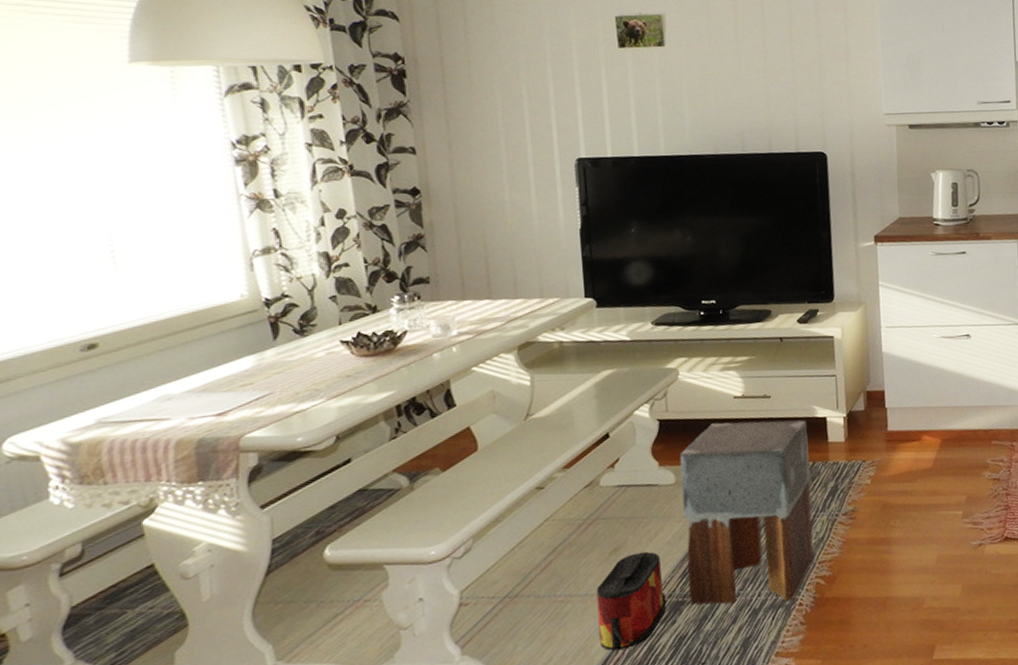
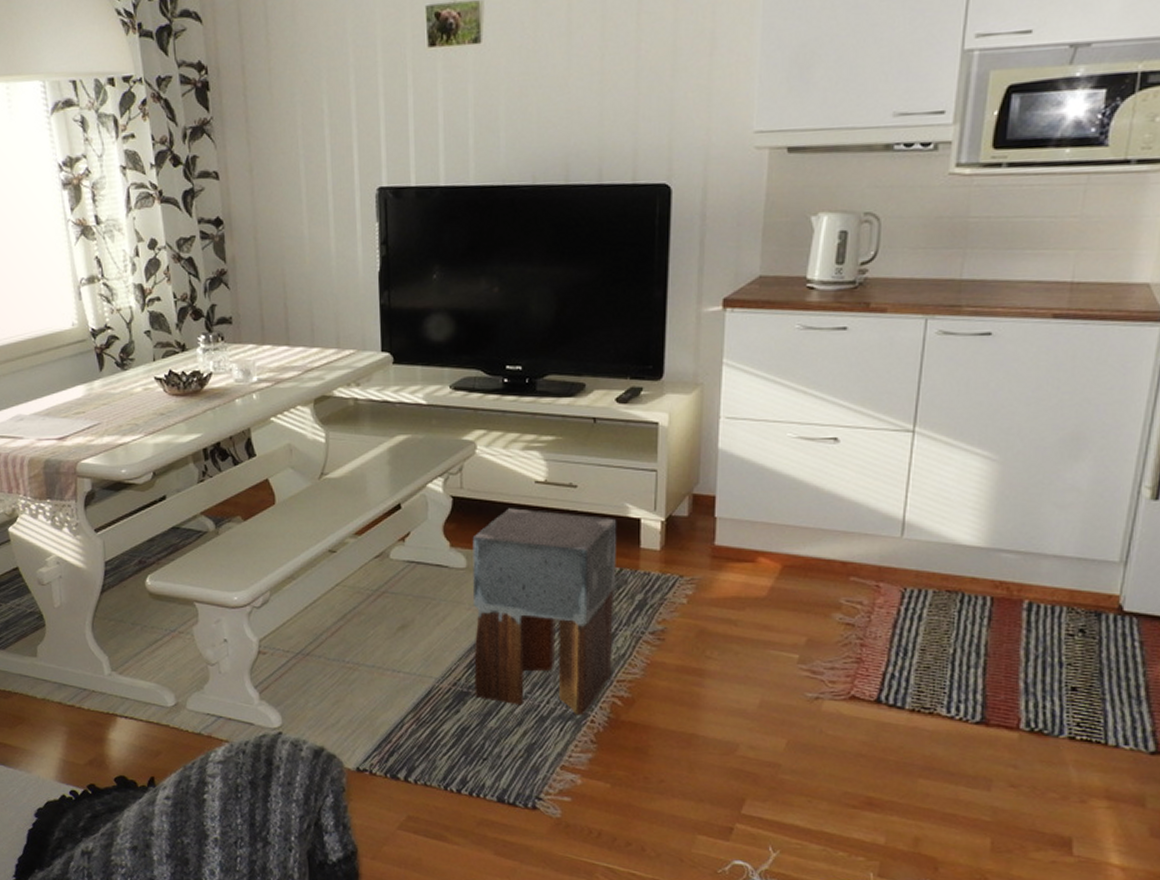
bag: present [596,551,667,651] -> none [383,634,451,727]

